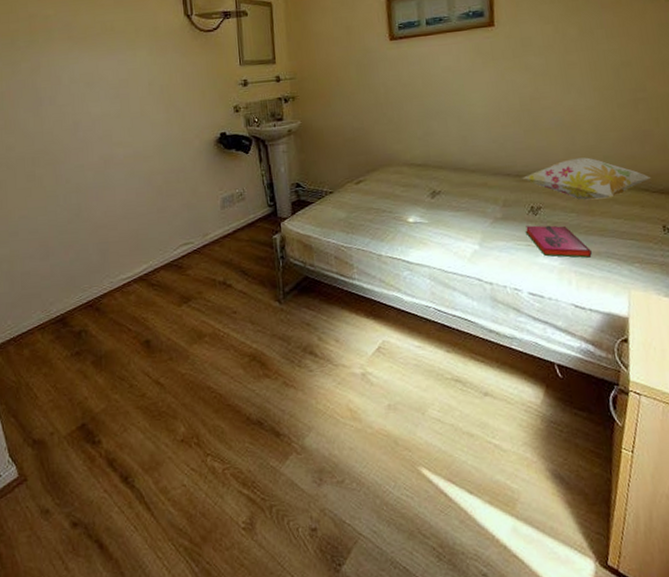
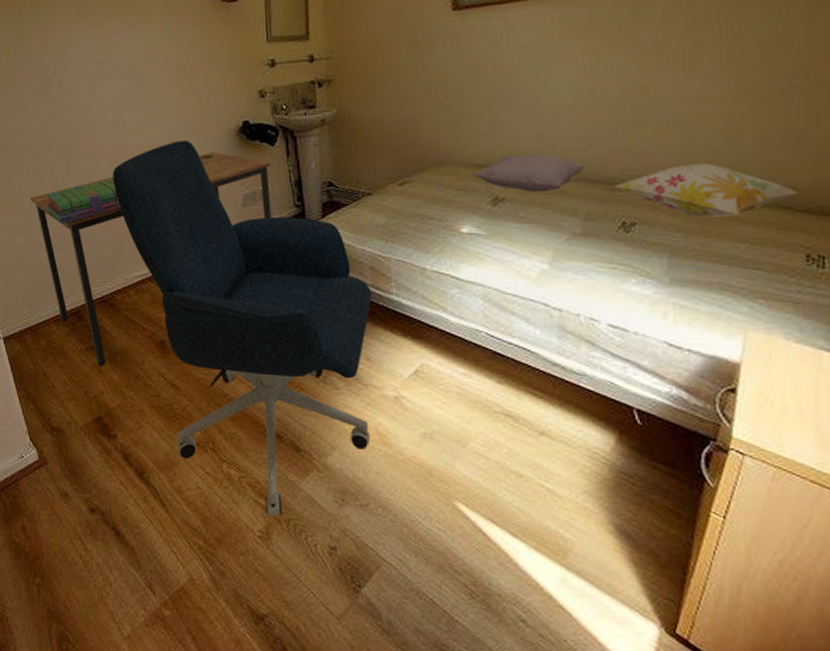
desk: none [18,160,248,371] -> present [30,151,272,366]
stack of books: none [33,188,108,234] -> present [45,179,121,225]
office chair: none [100,151,343,505] -> present [112,140,372,516]
pillow: none [414,154,500,186] -> present [472,154,585,193]
hardback book: present [525,225,592,258] -> none [611,245,699,288]

